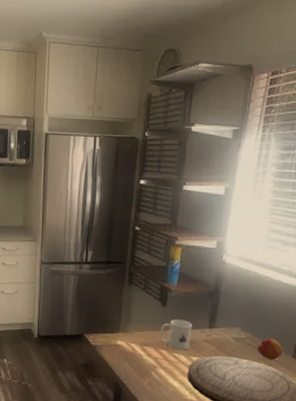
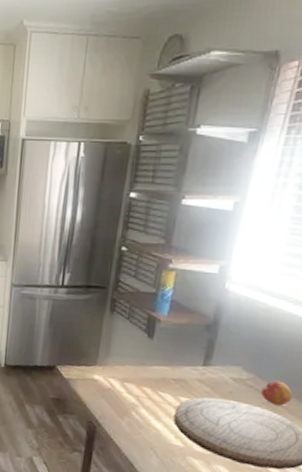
mug: present [160,319,192,351] -> none [143,354,183,390]

